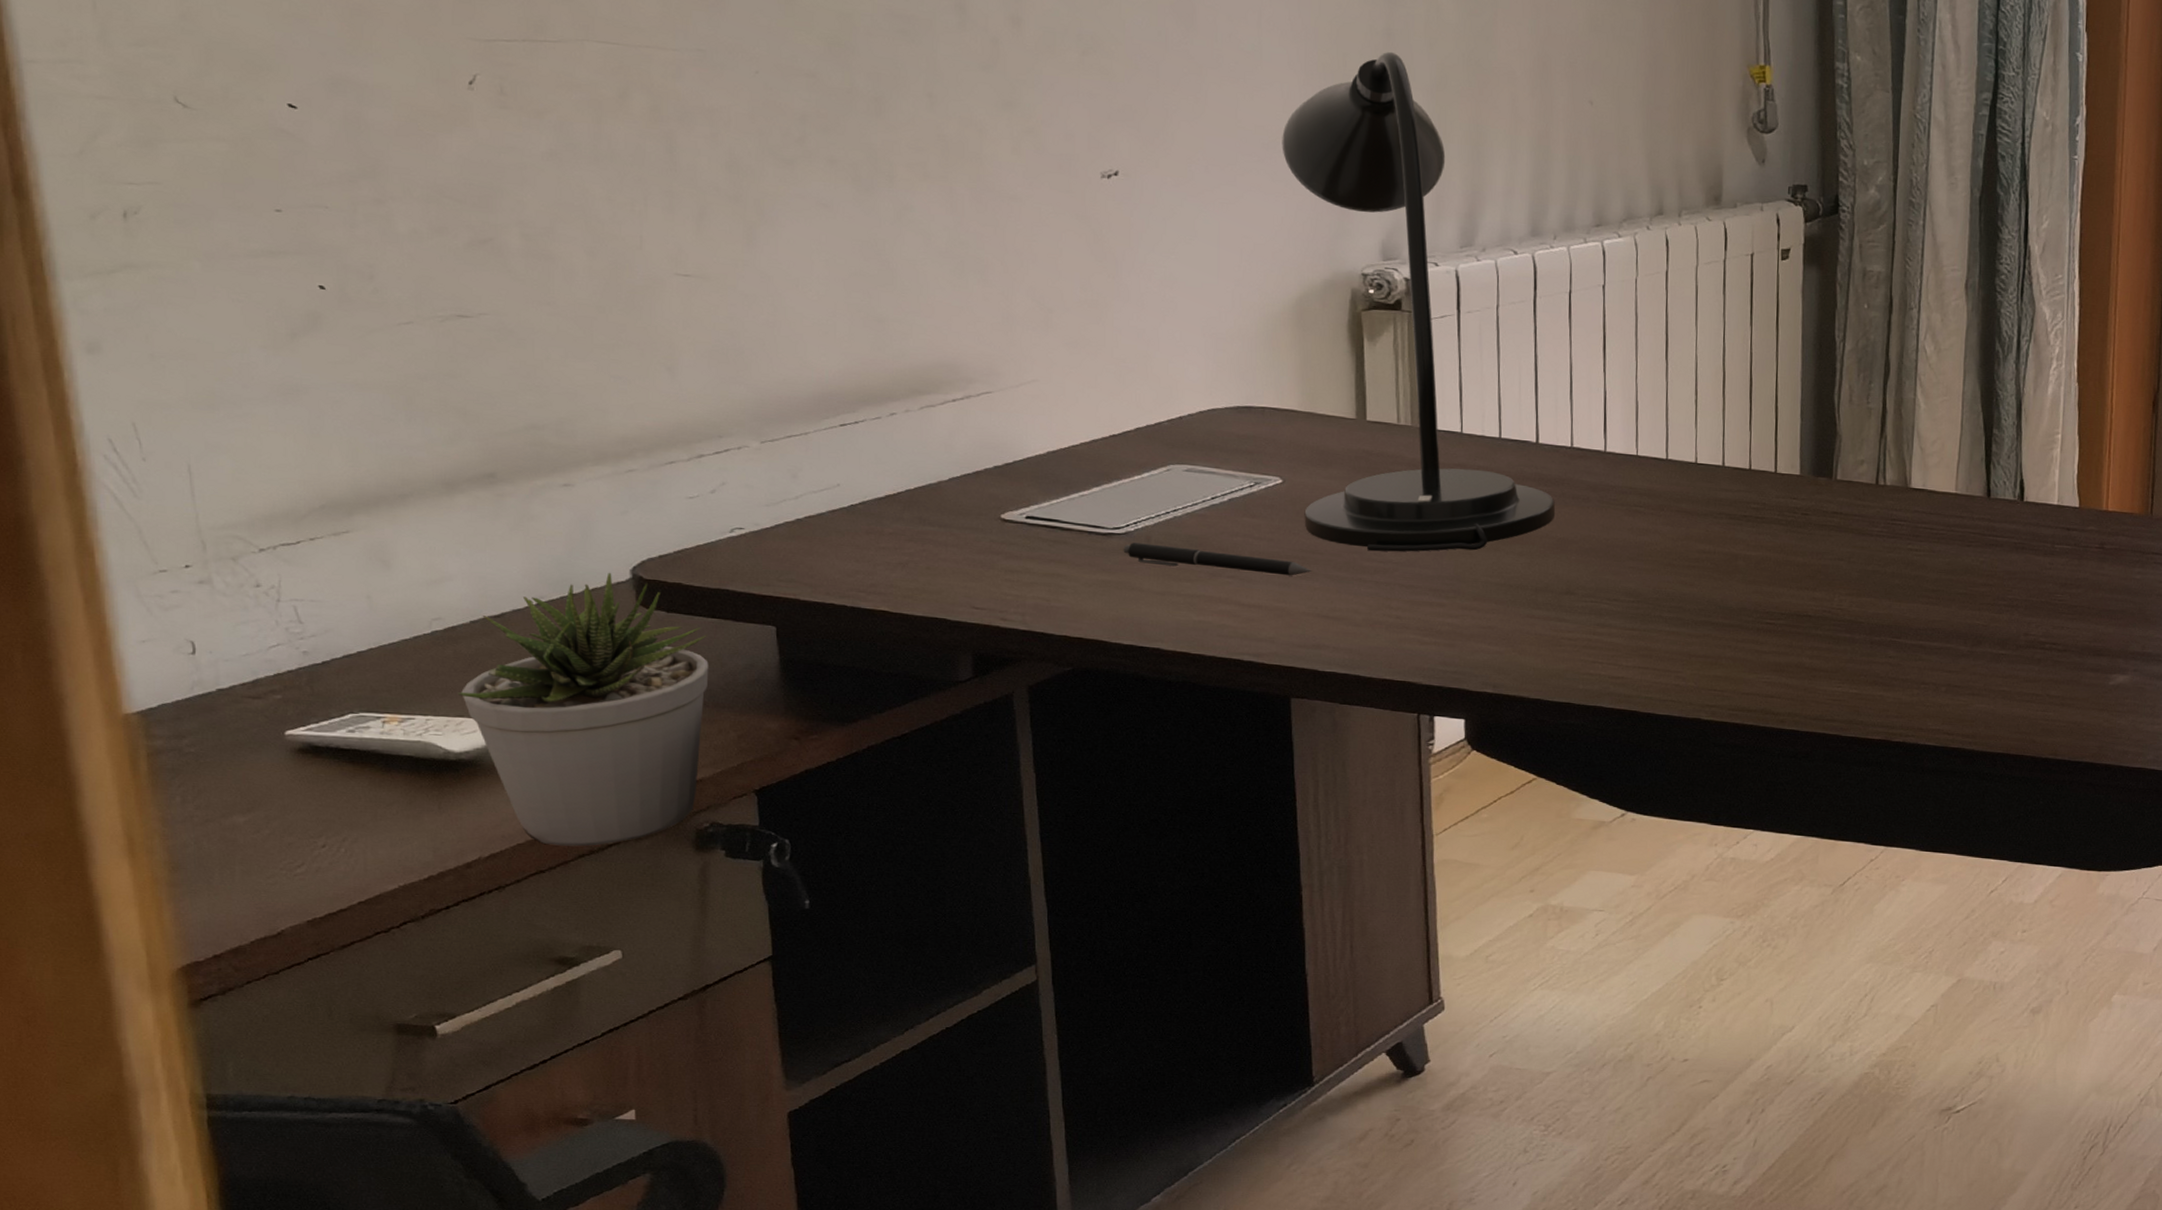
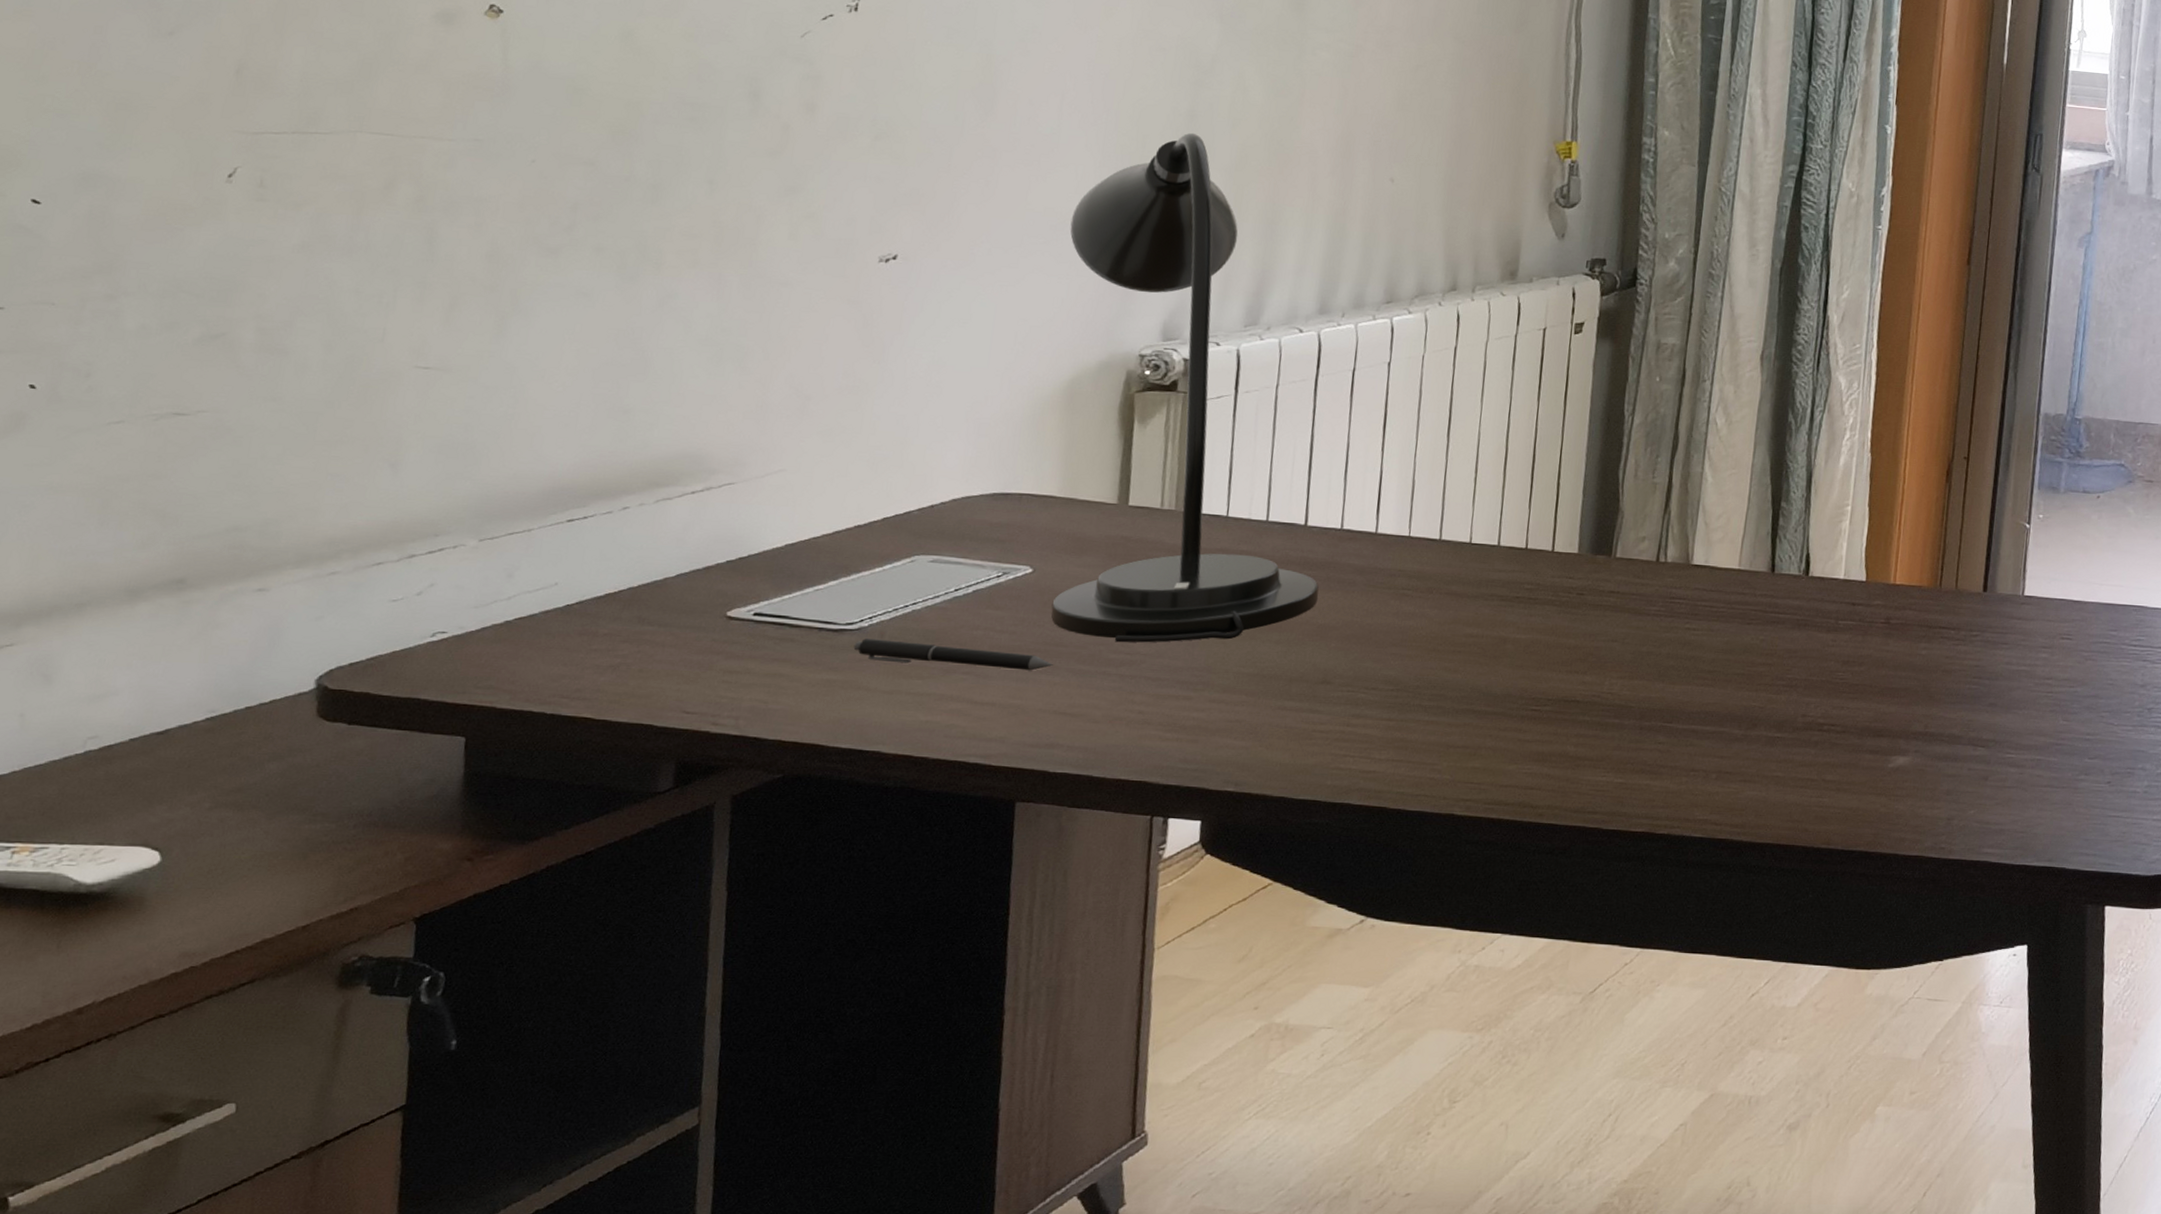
potted plant: present [457,572,709,847] -> none [101,682,389,987]

